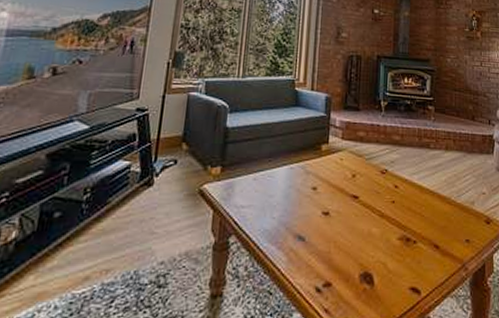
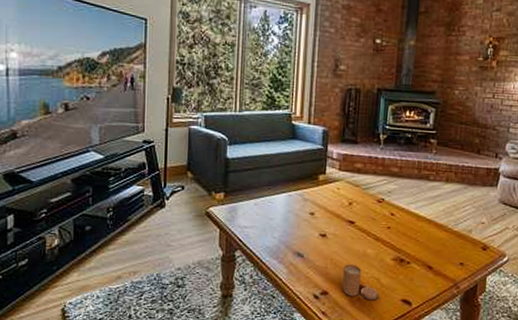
candle: none [347,247,387,291] -> present [342,264,380,301]

